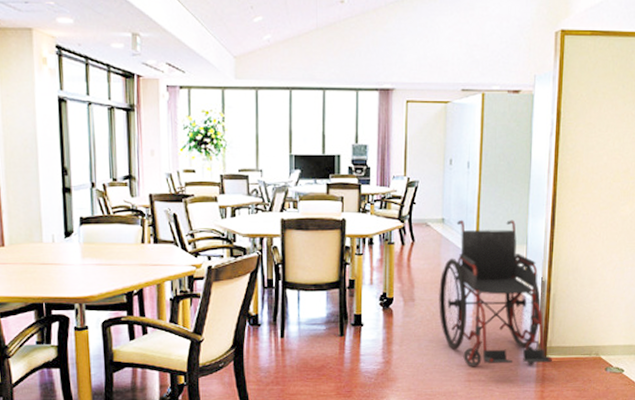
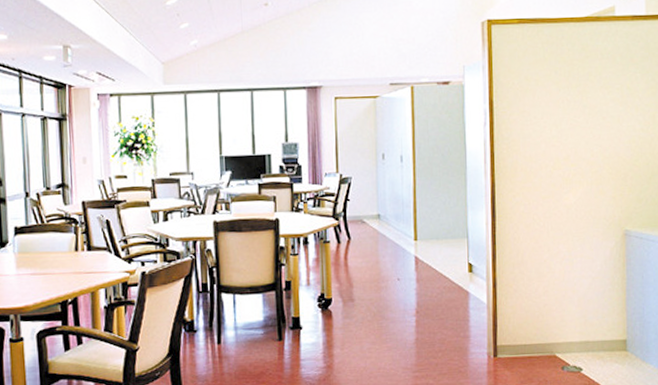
wheelchair: present [439,219,552,368] -> none [379,213,504,370]

